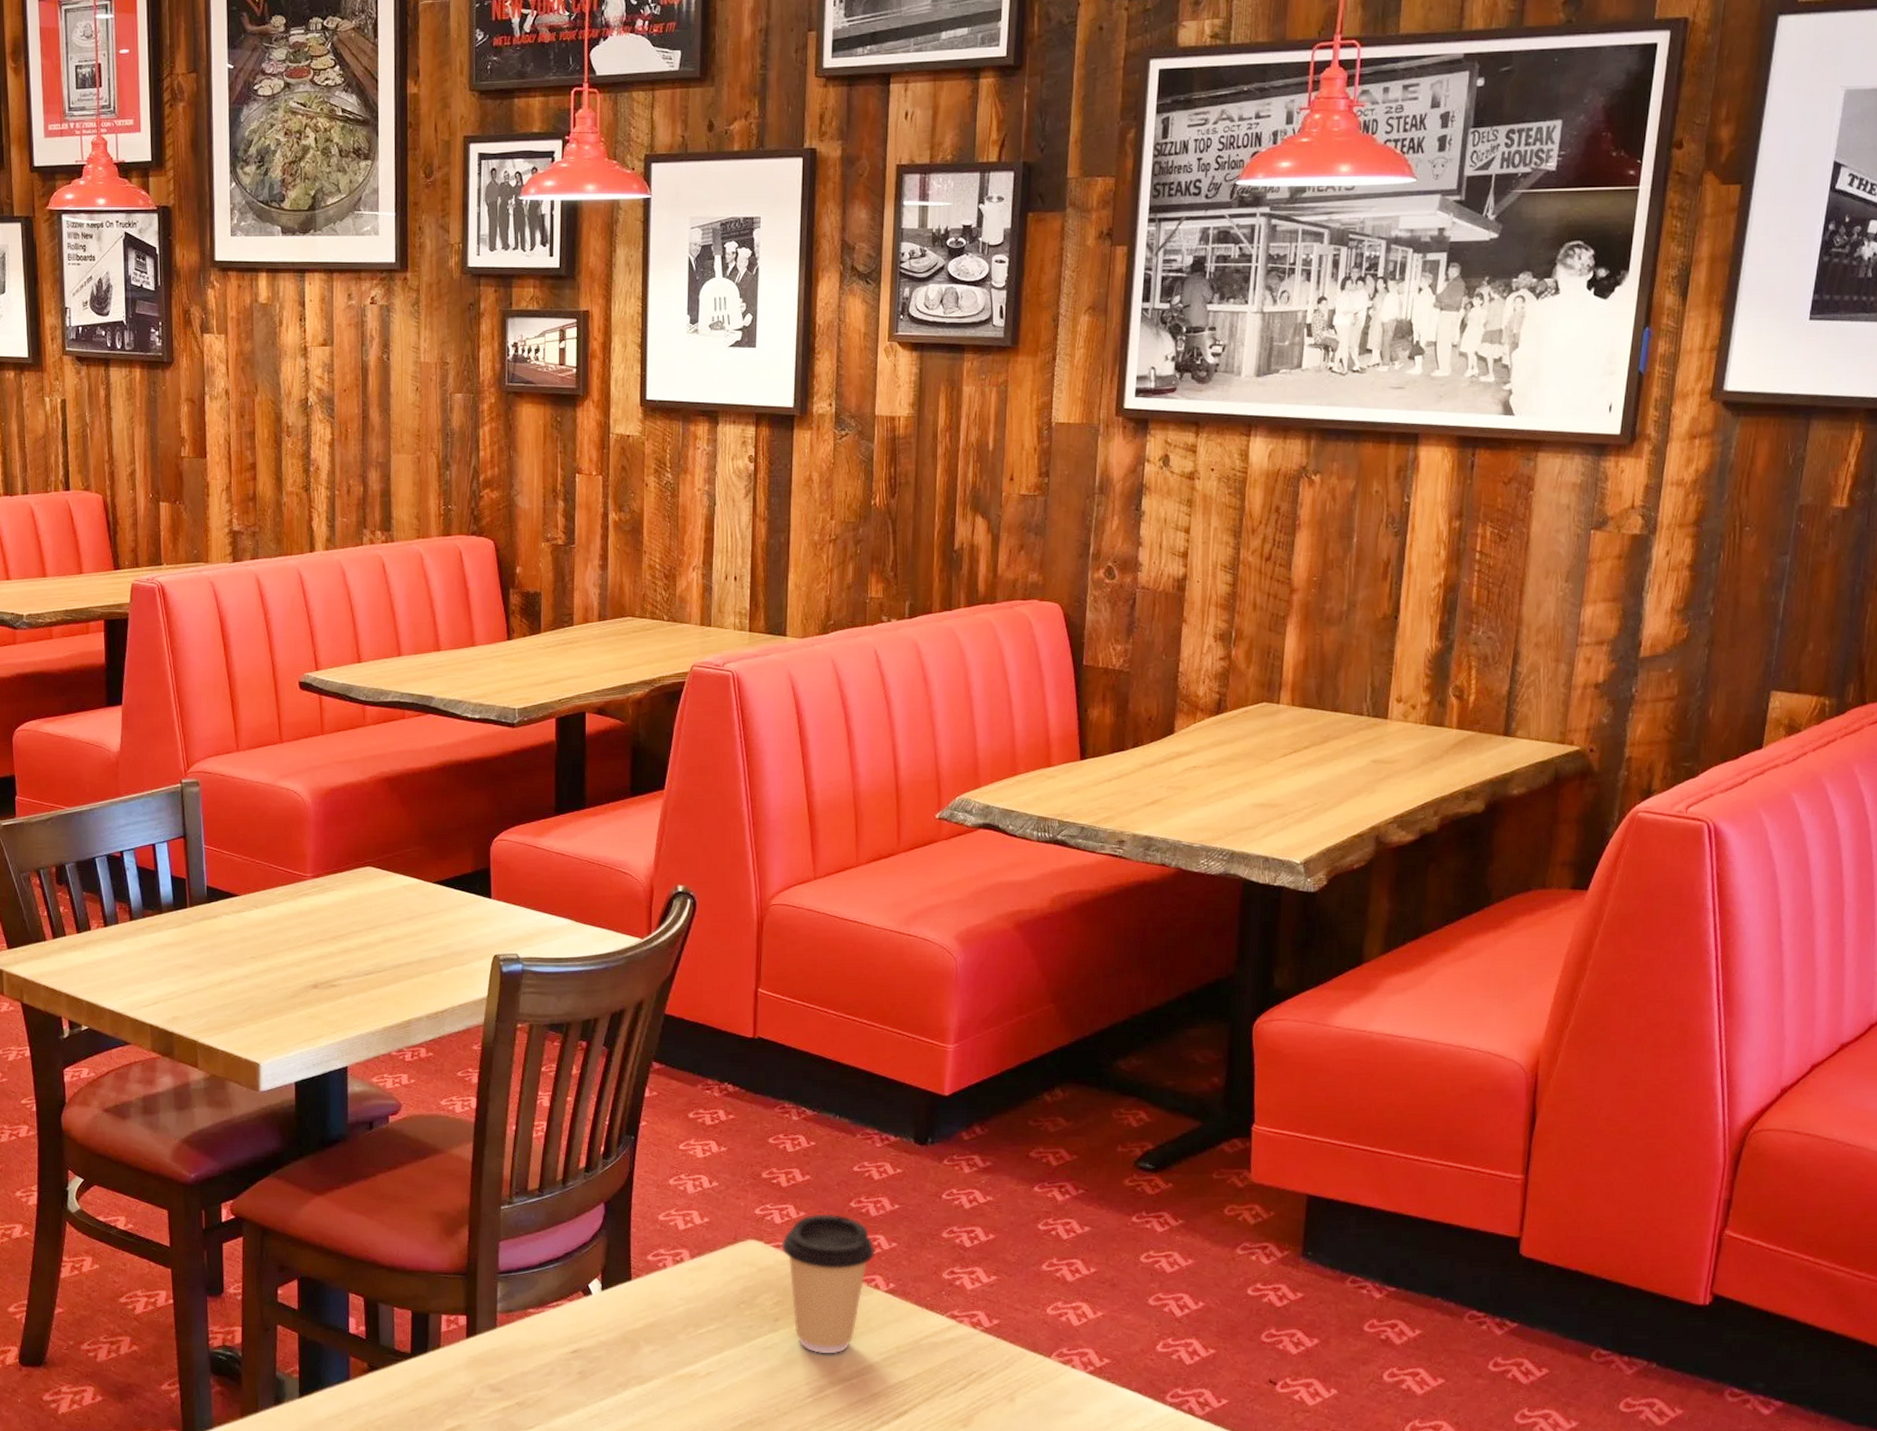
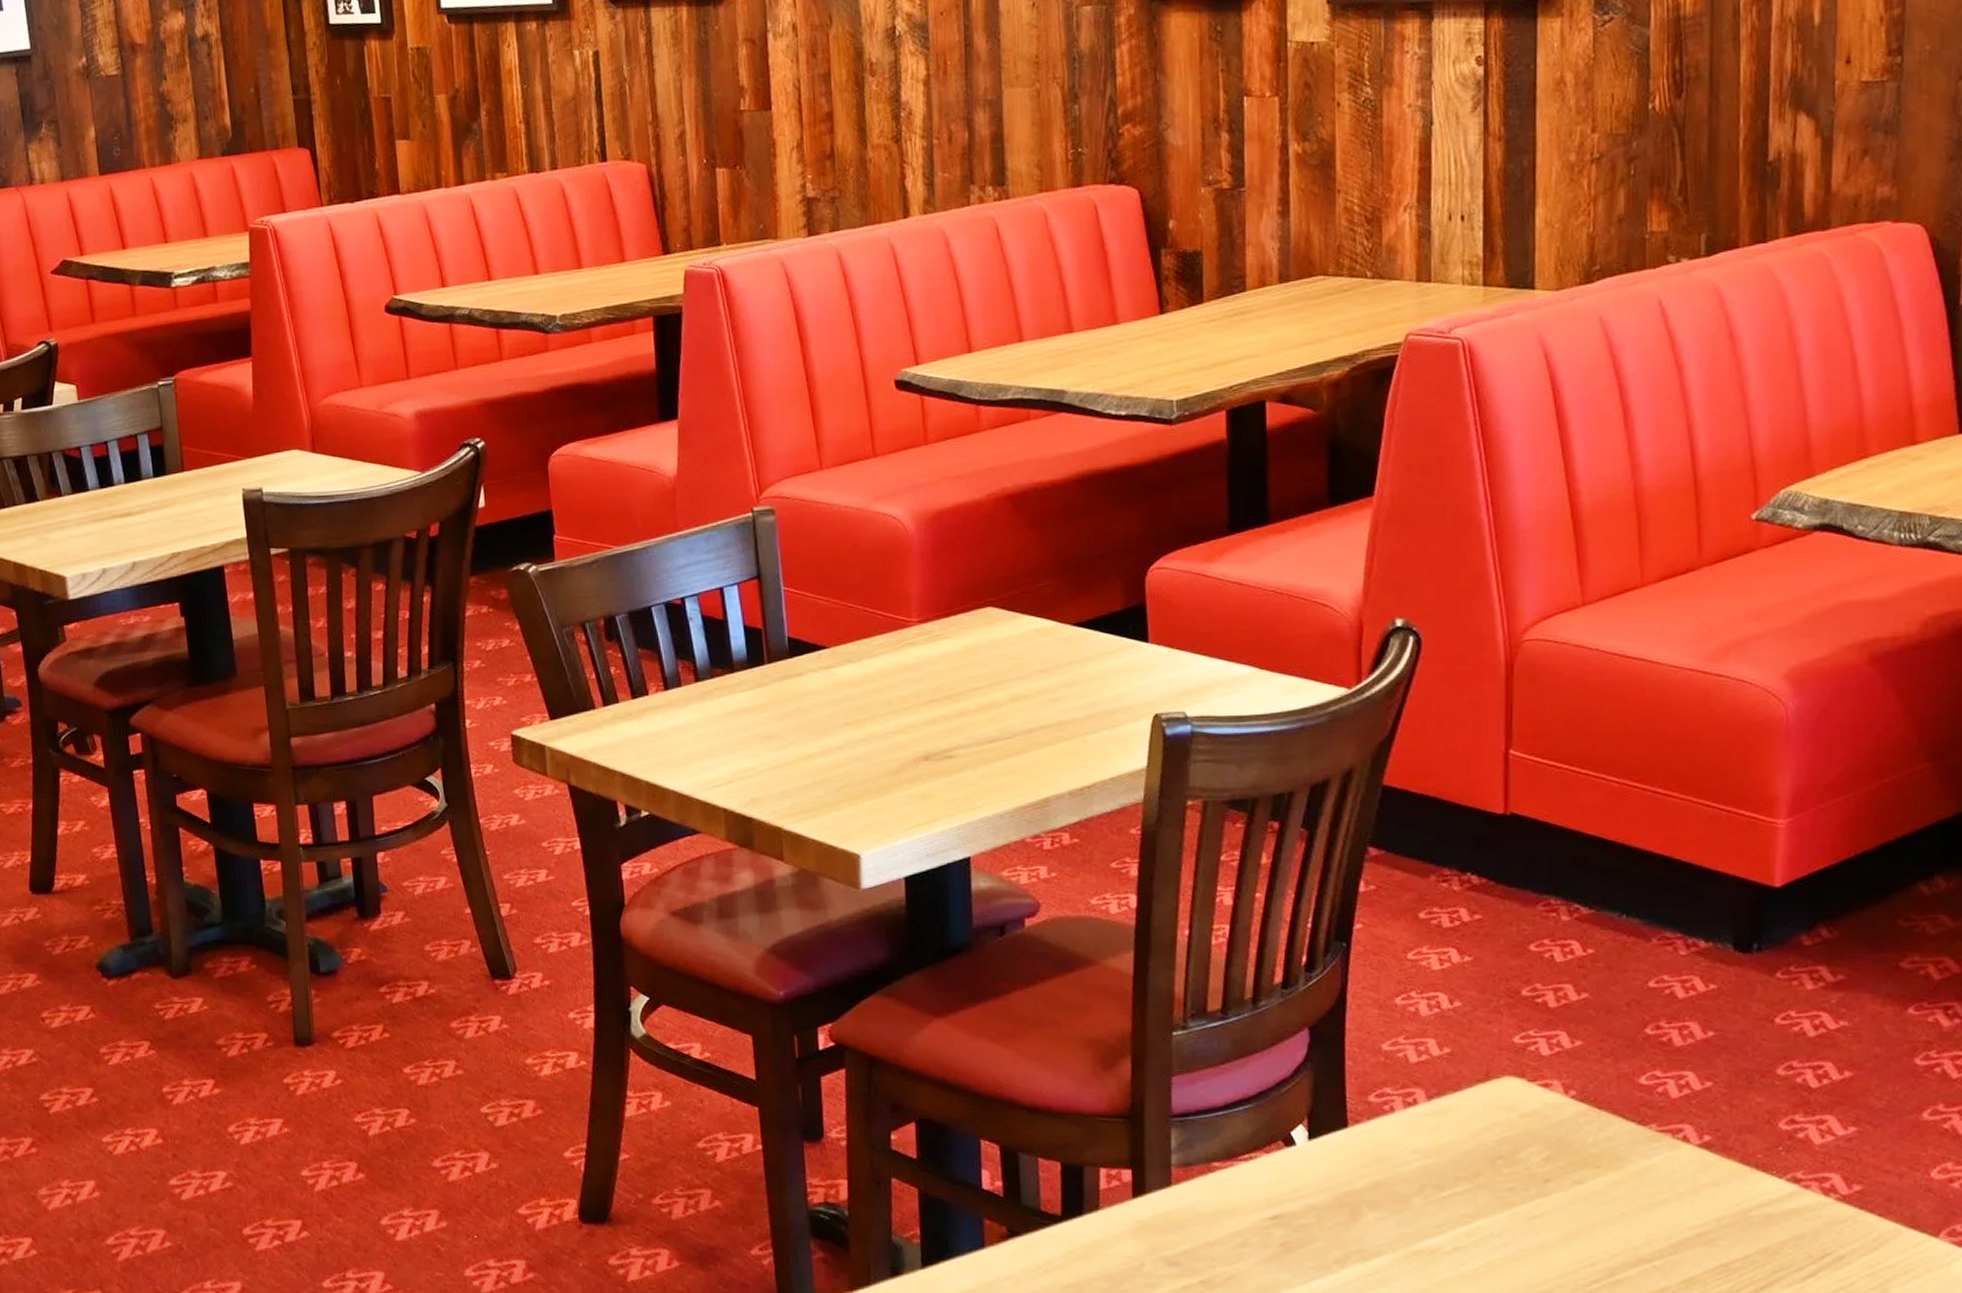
coffee cup: present [780,1214,875,1354] -> none [1549,1043,1683,1227]

